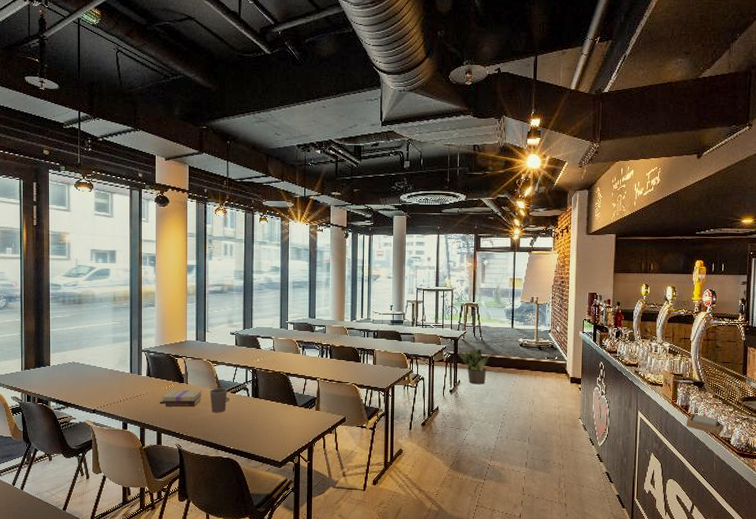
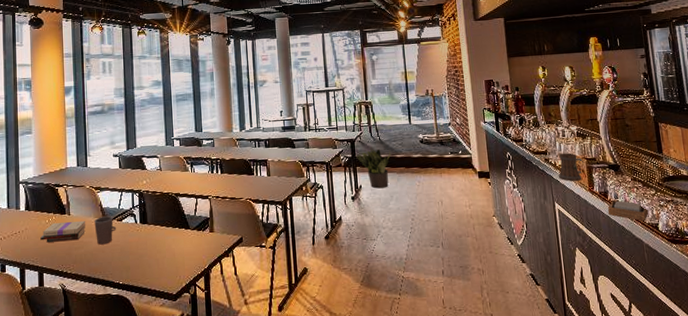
beer mug: none [645,367,671,395] -> present [558,153,583,182]

